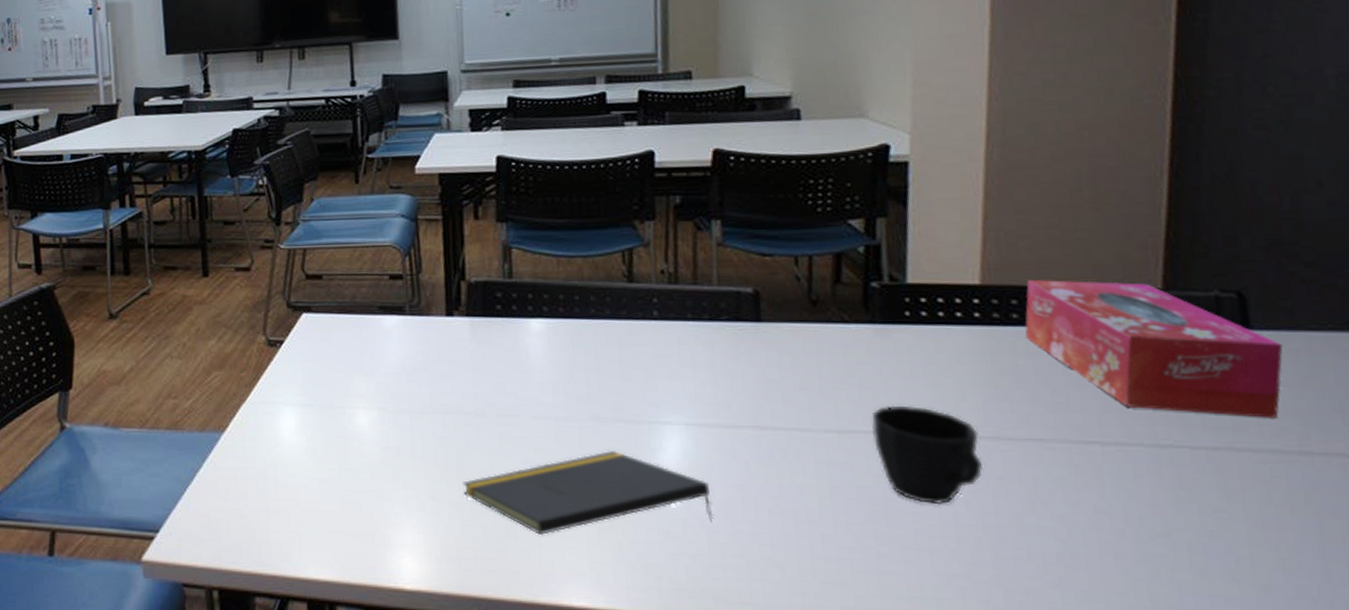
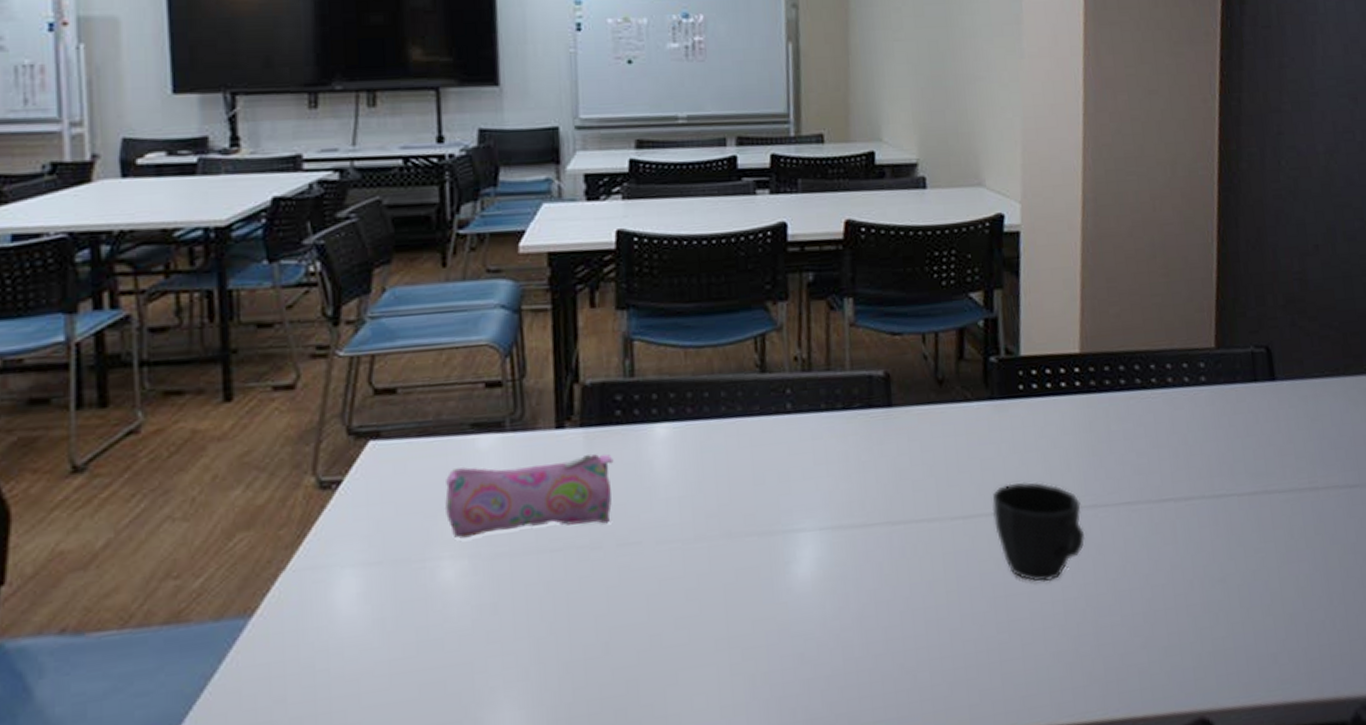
pencil case: none [359,340,495,397] -> present [444,454,614,539]
notepad: present [462,451,713,535] -> none [574,569,848,684]
tissue box: present [1024,279,1283,418] -> none [1115,343,1297,463]

